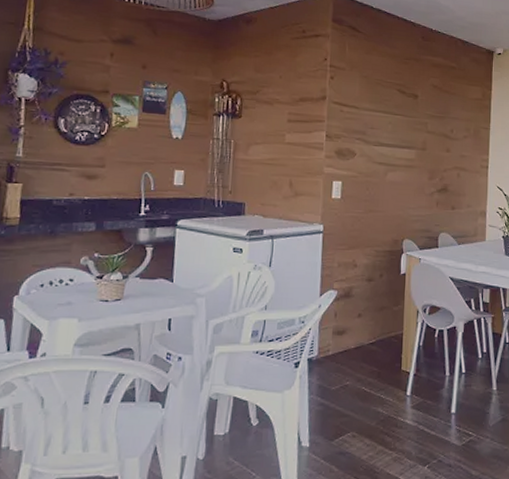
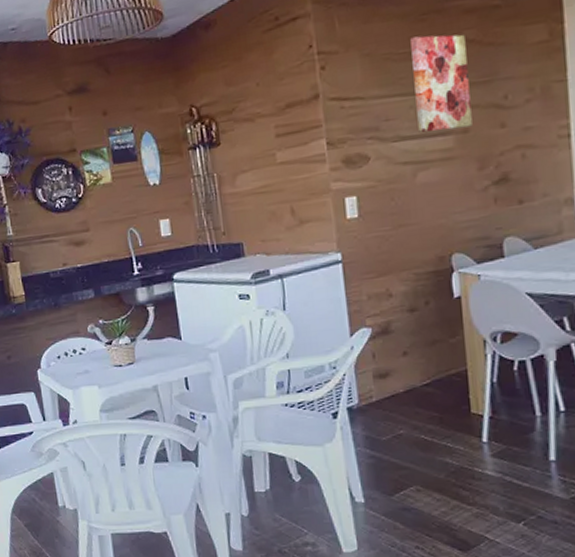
wall art: none [393,73,431,147] -> present [410,34,472,133]

